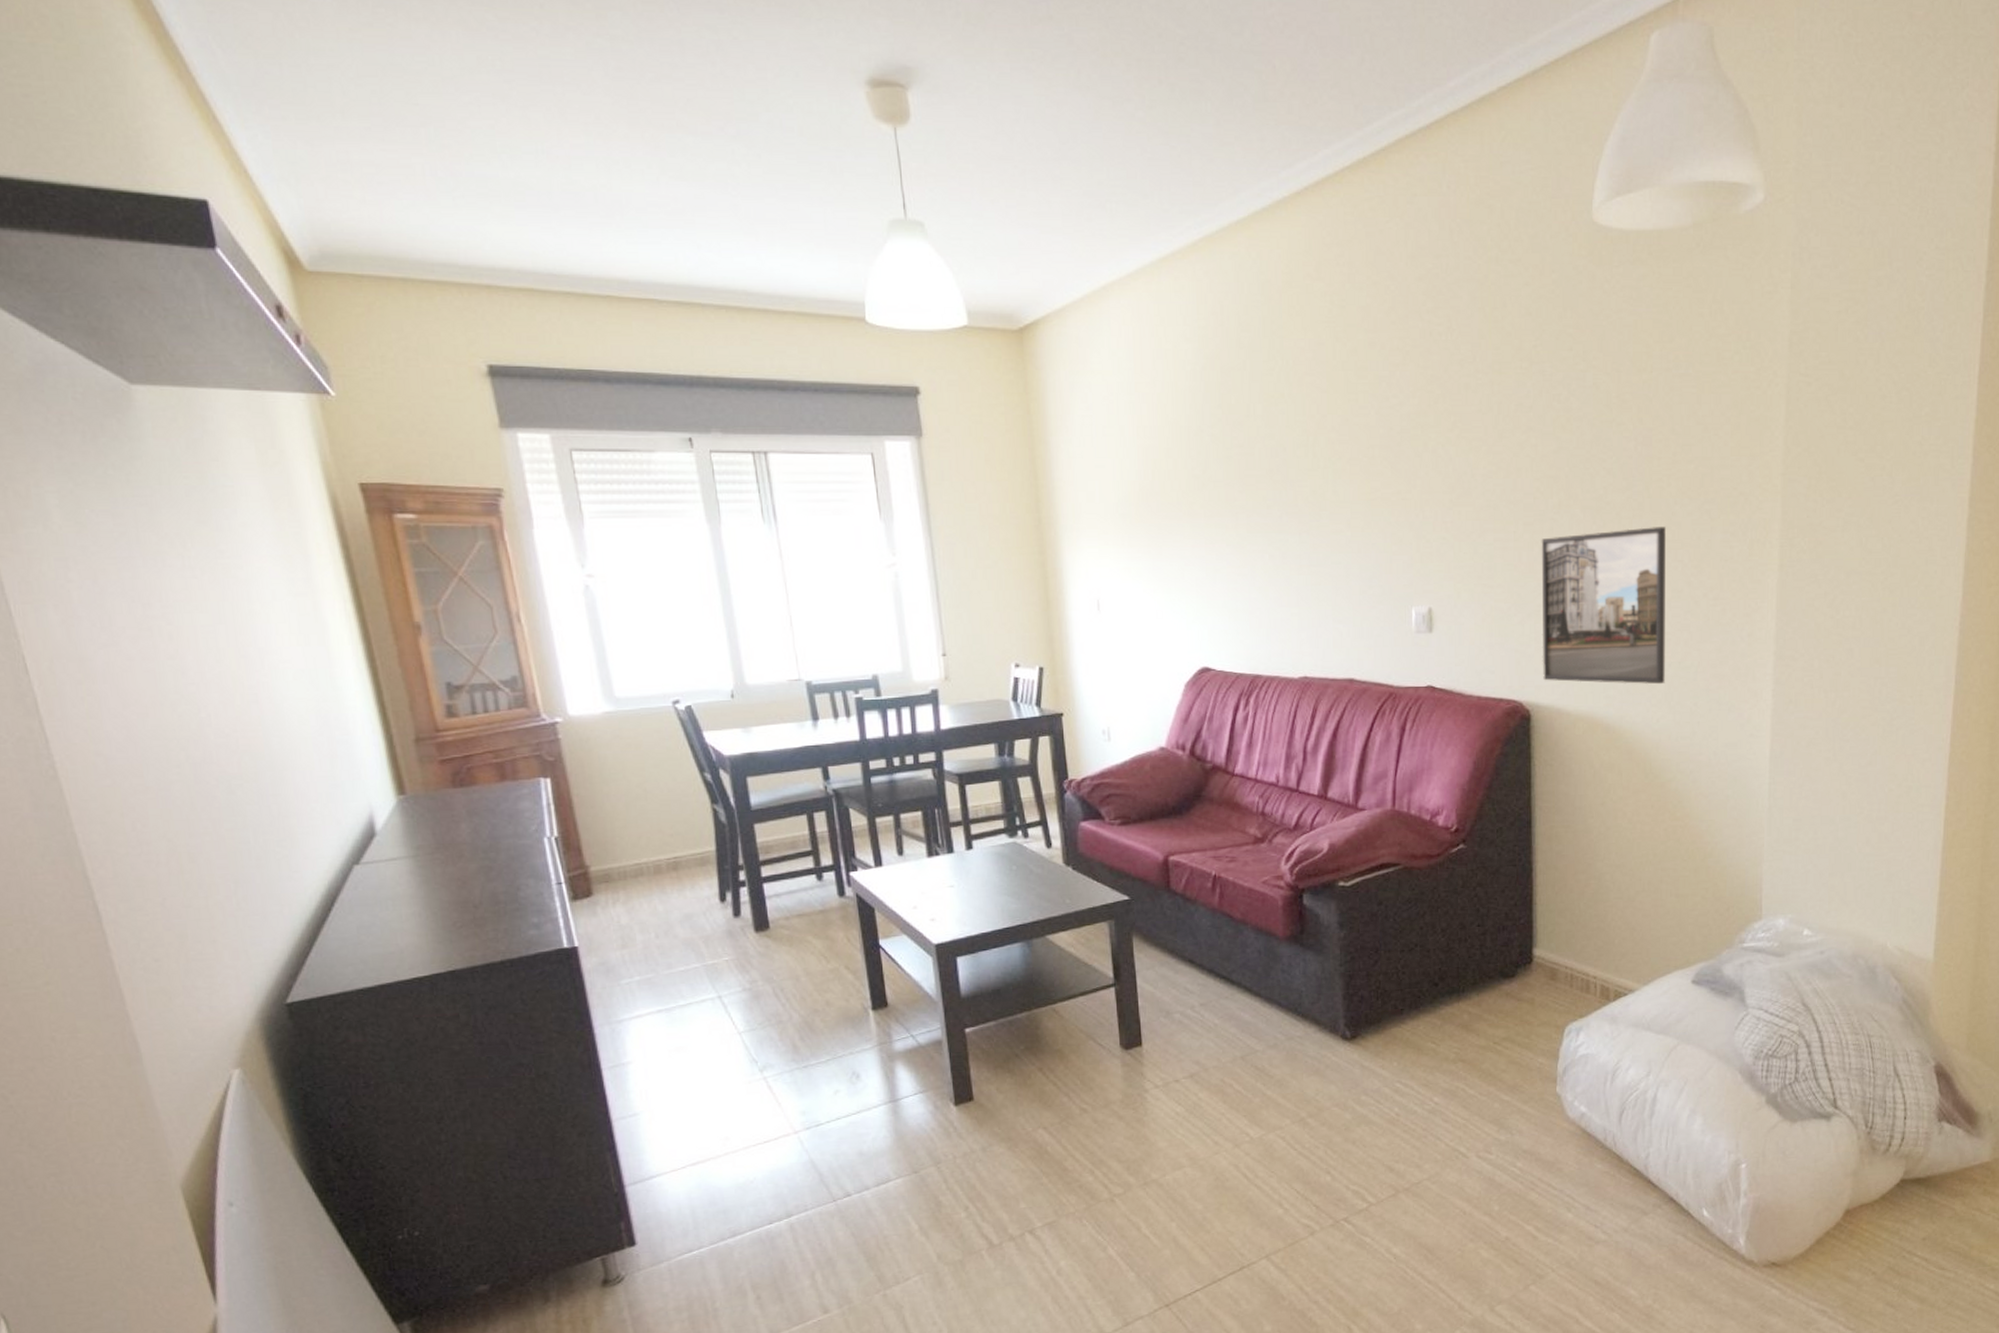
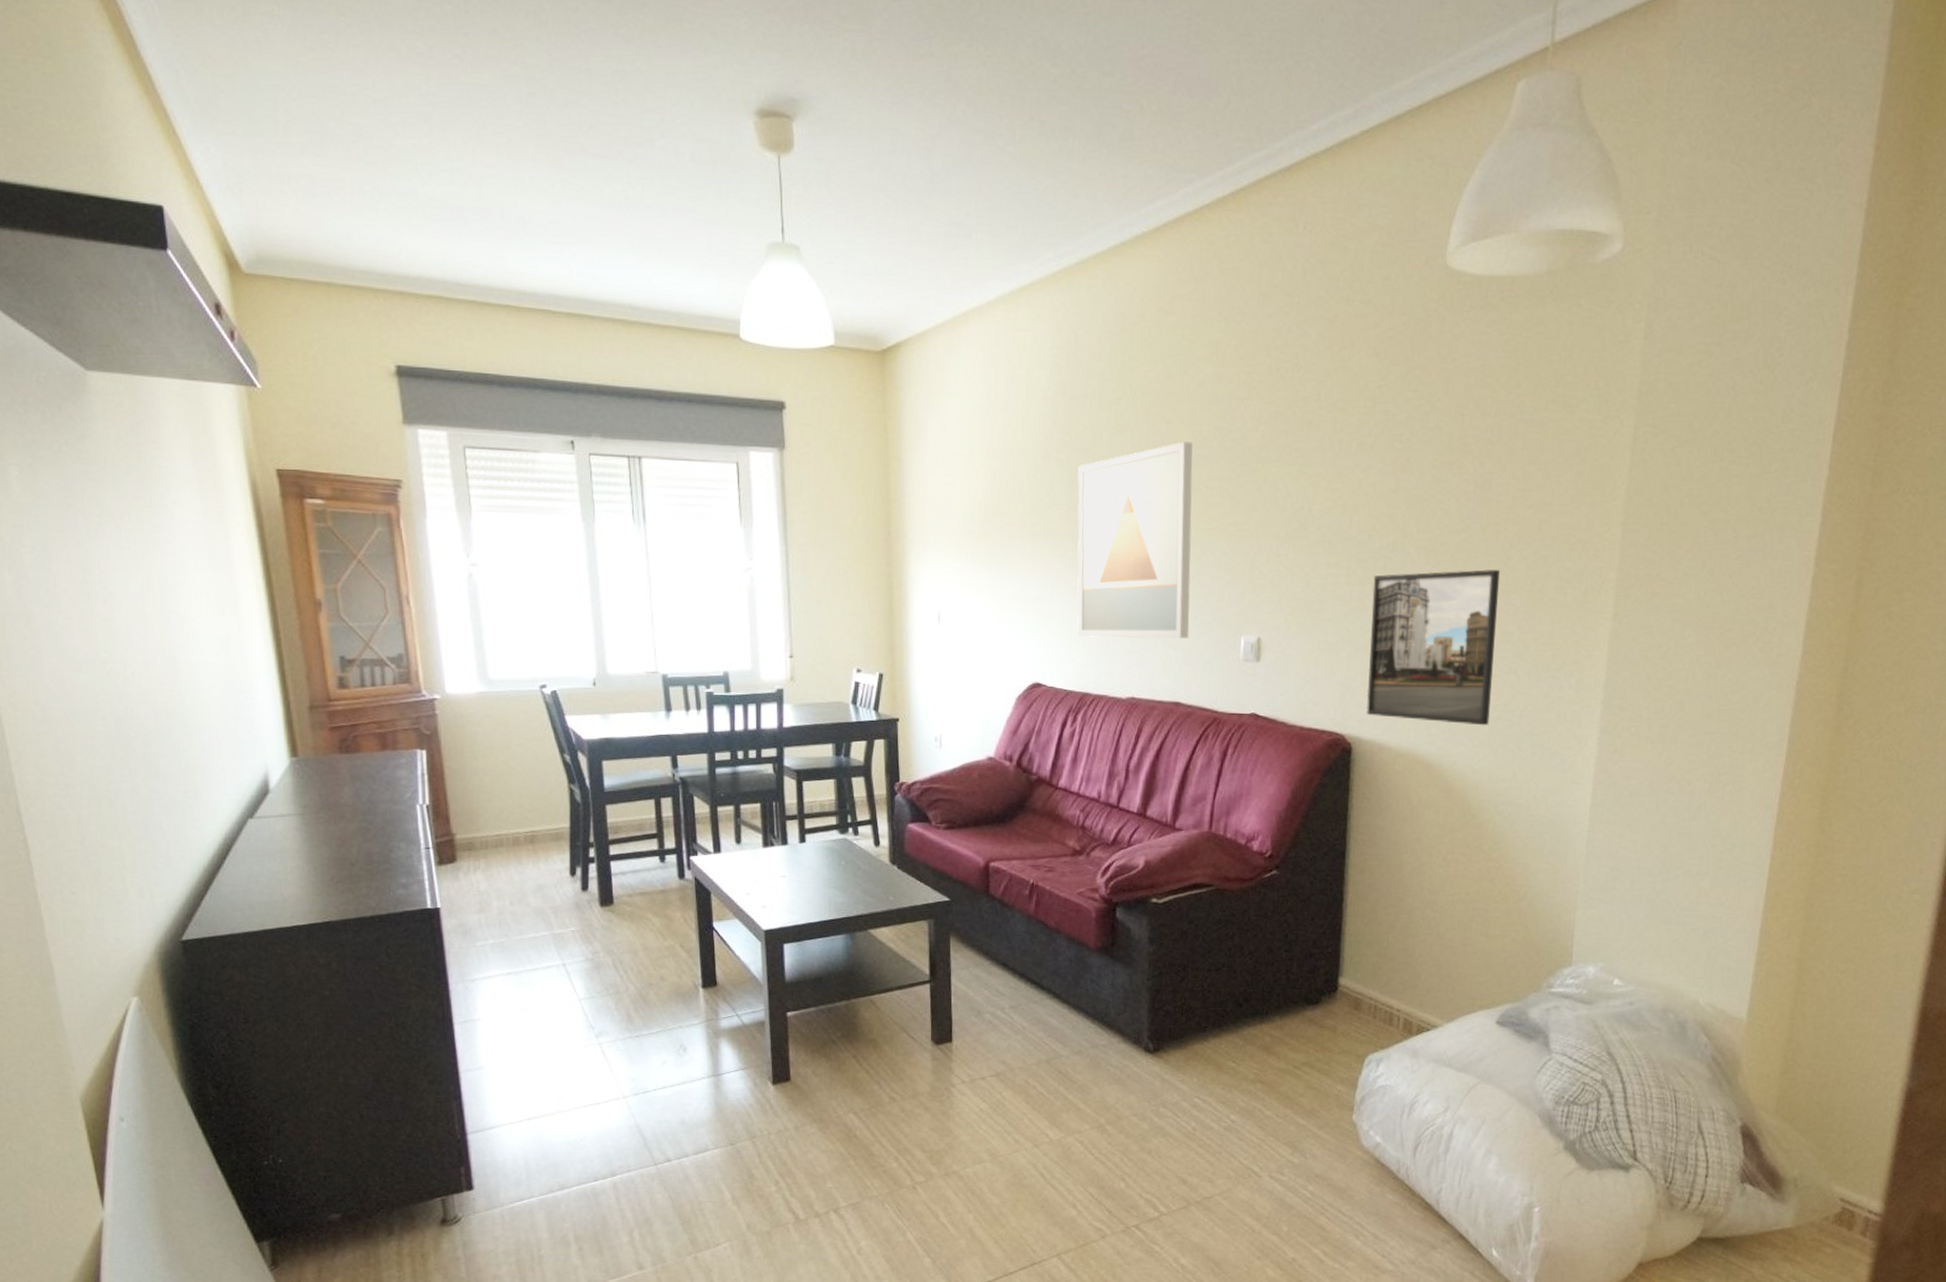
wall art: none [1233,411,1359,617] -> present [1077,441,1193,639]

